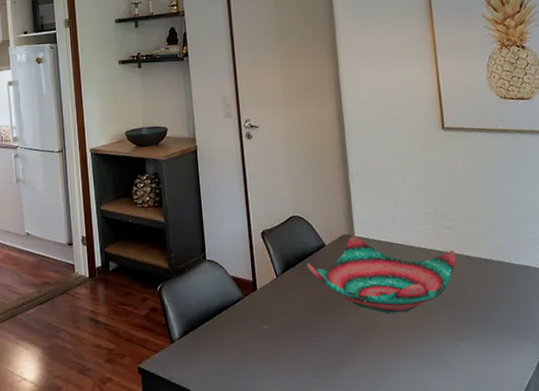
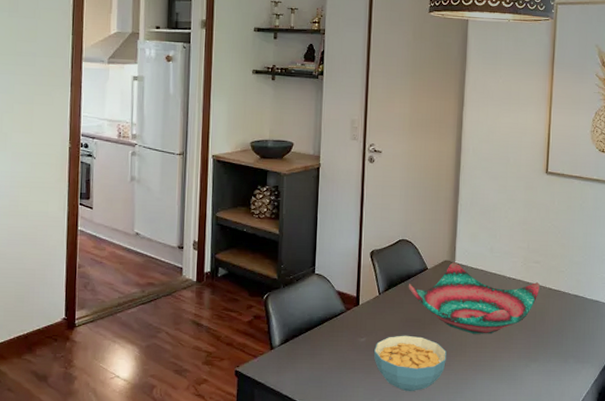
cereal bowl: none [279,319,361,382] -> present [373,335,447,392]

